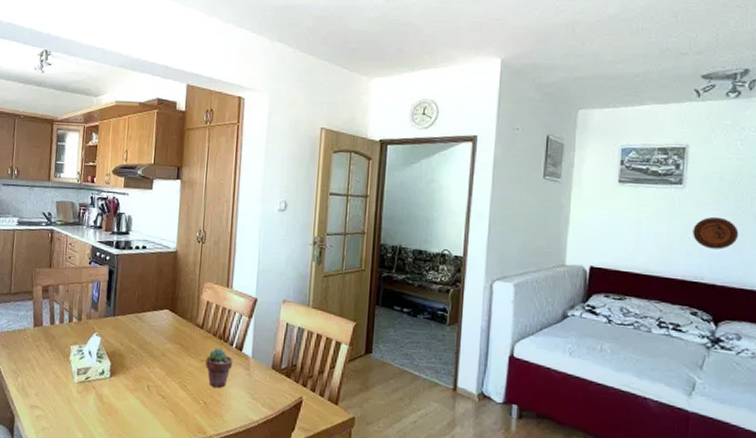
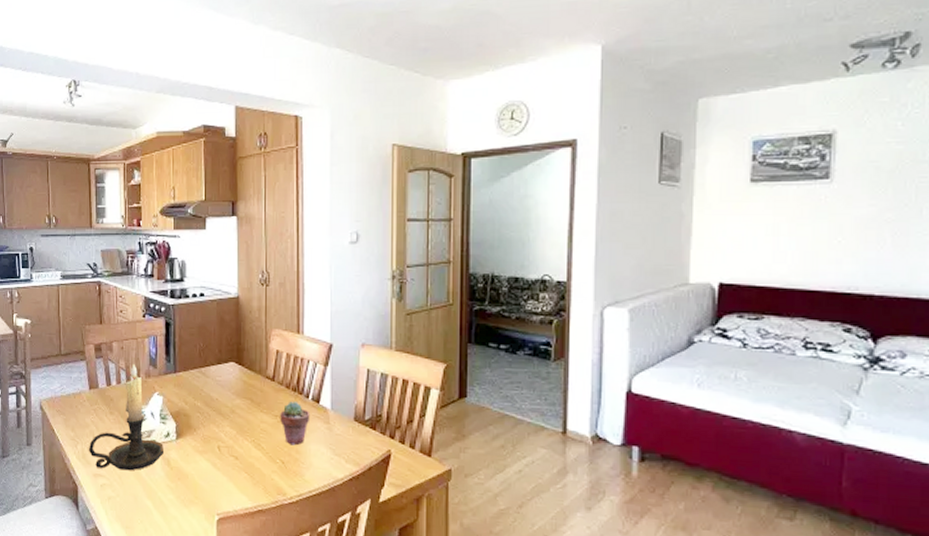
candle holder: none [27,305,98,404] -> present [88,363,164,471]
decorative plate: present [693,216,739,250] -> none [844,214,901,253]

